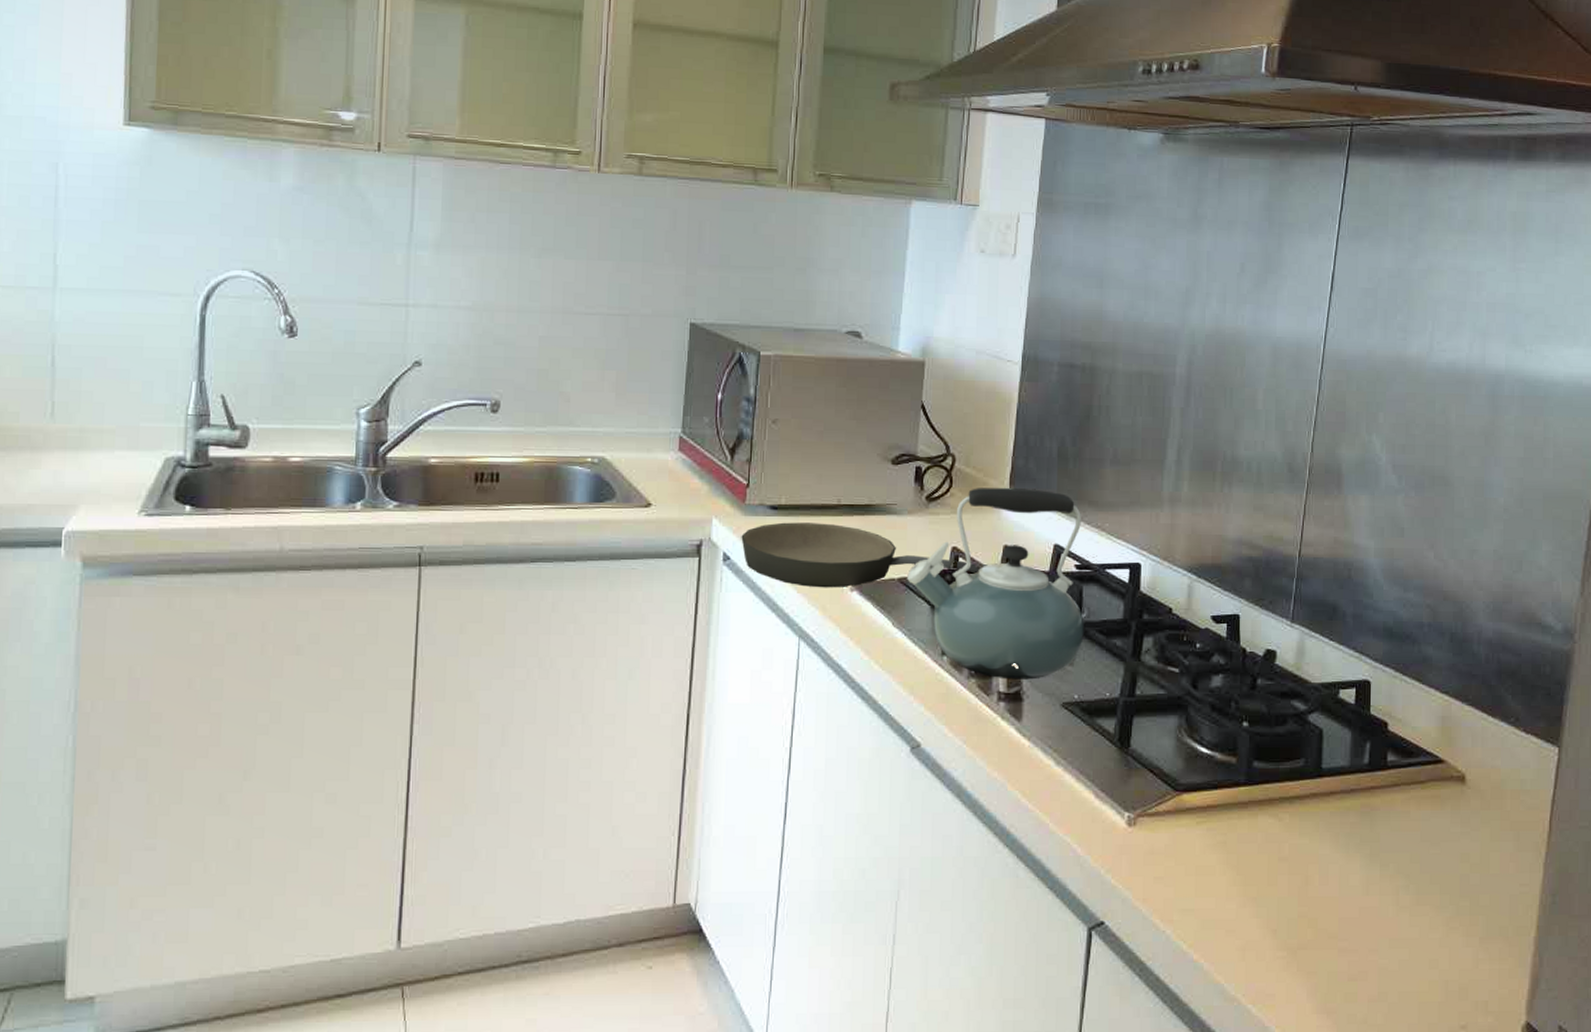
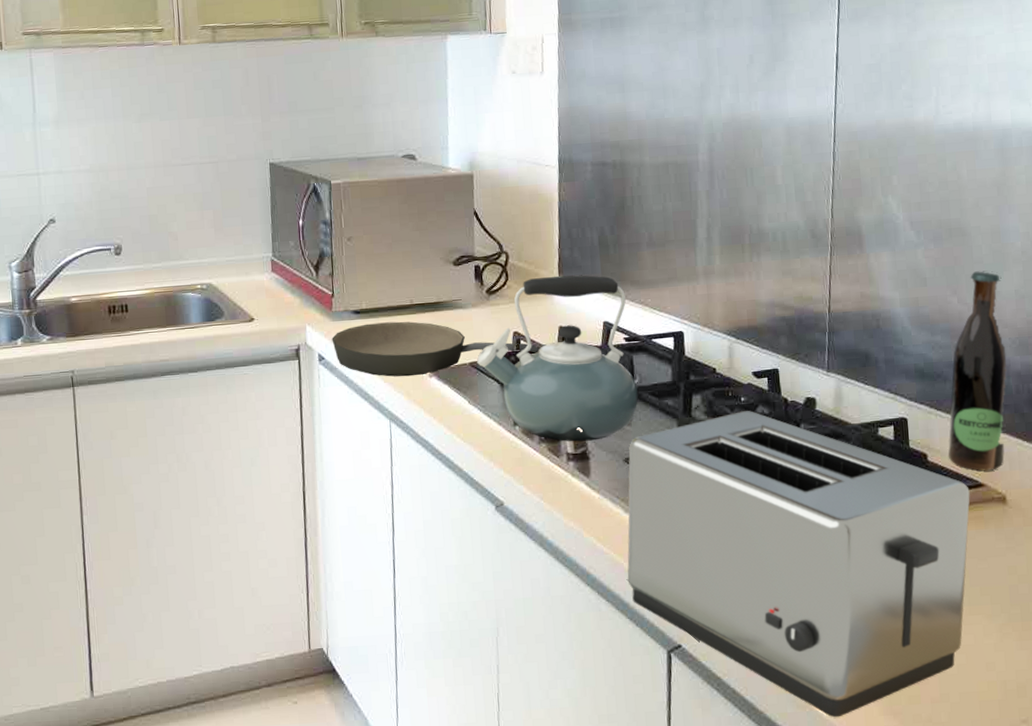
toaster: none [1051,659,1429,1014] -> present [627,411,970,718]
bottle: none [1409,525,1481,745] -> present [947,270,1008,471]

